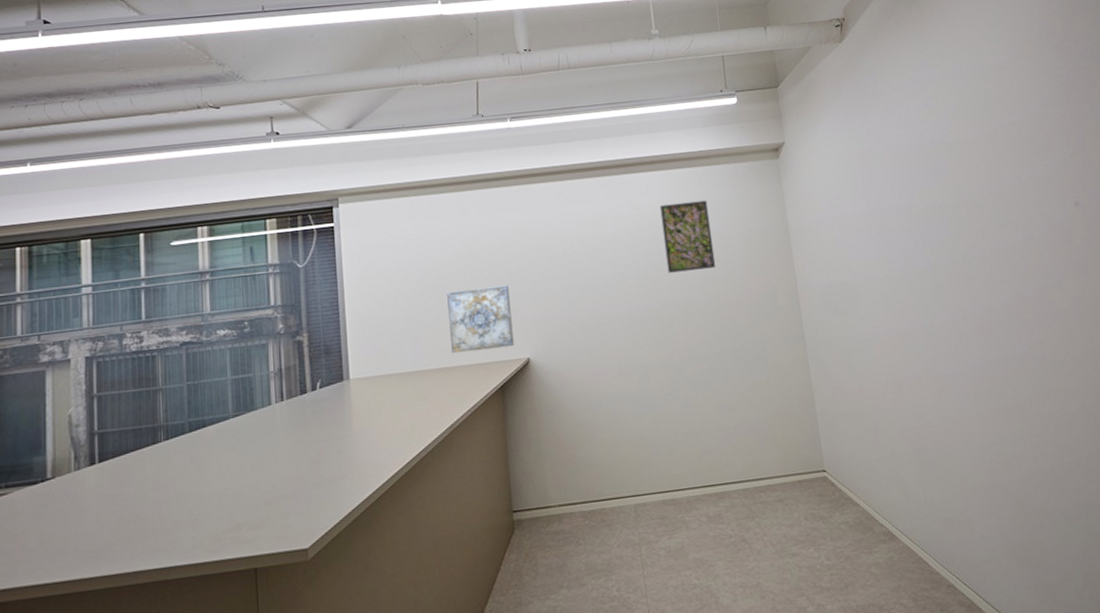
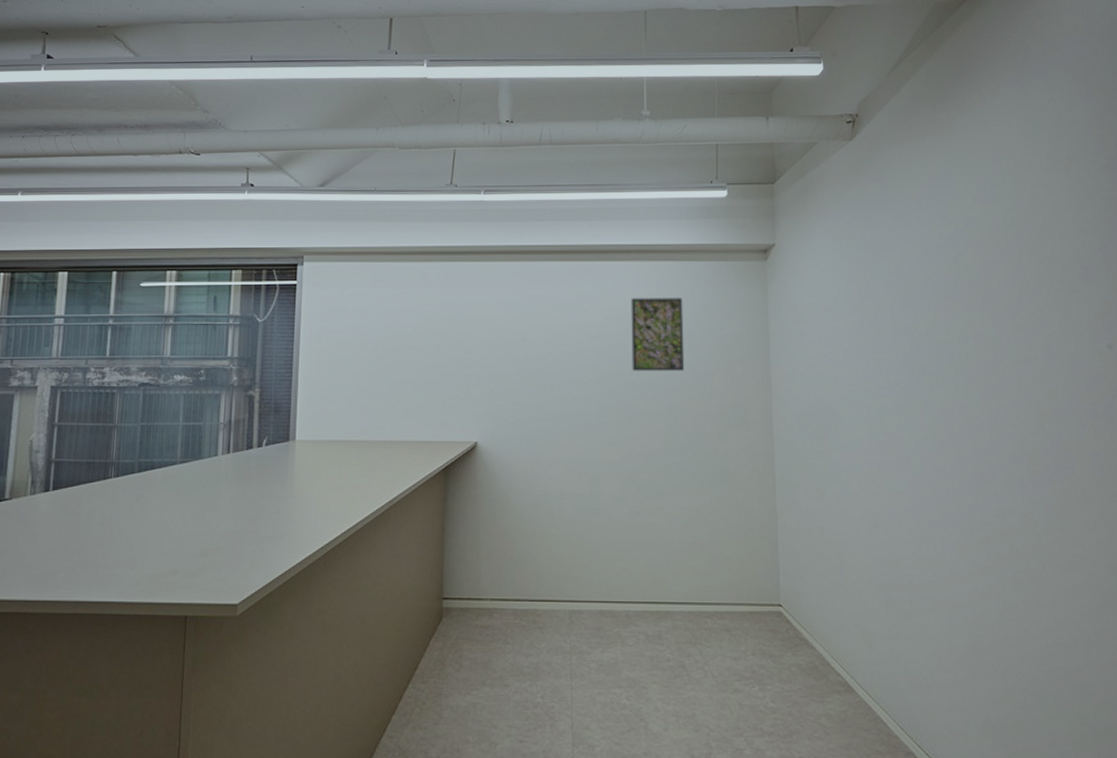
wall art: present [447,285,514,354] -> none [399,364,464,428]

